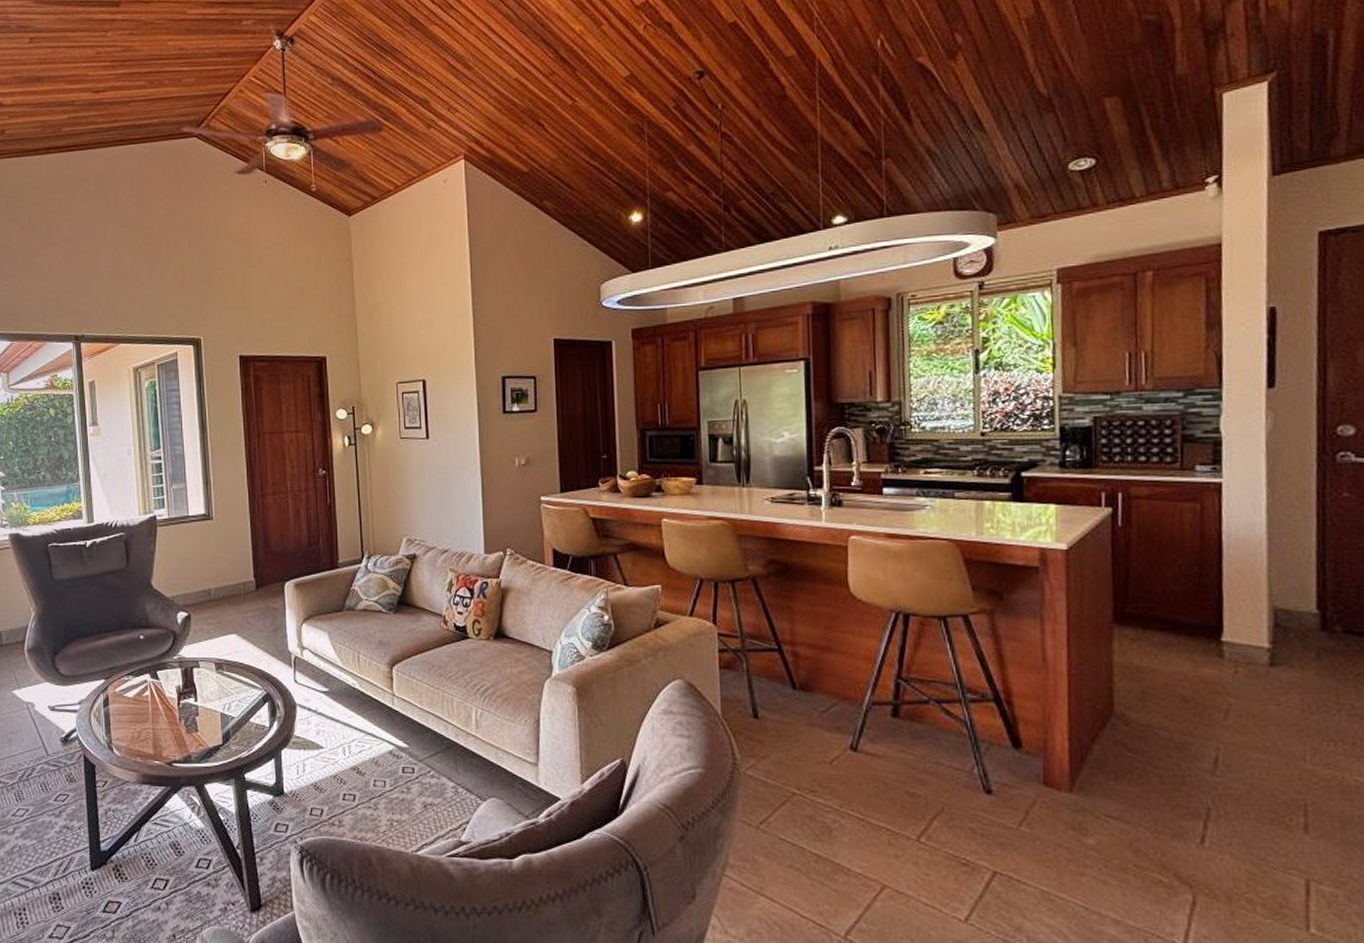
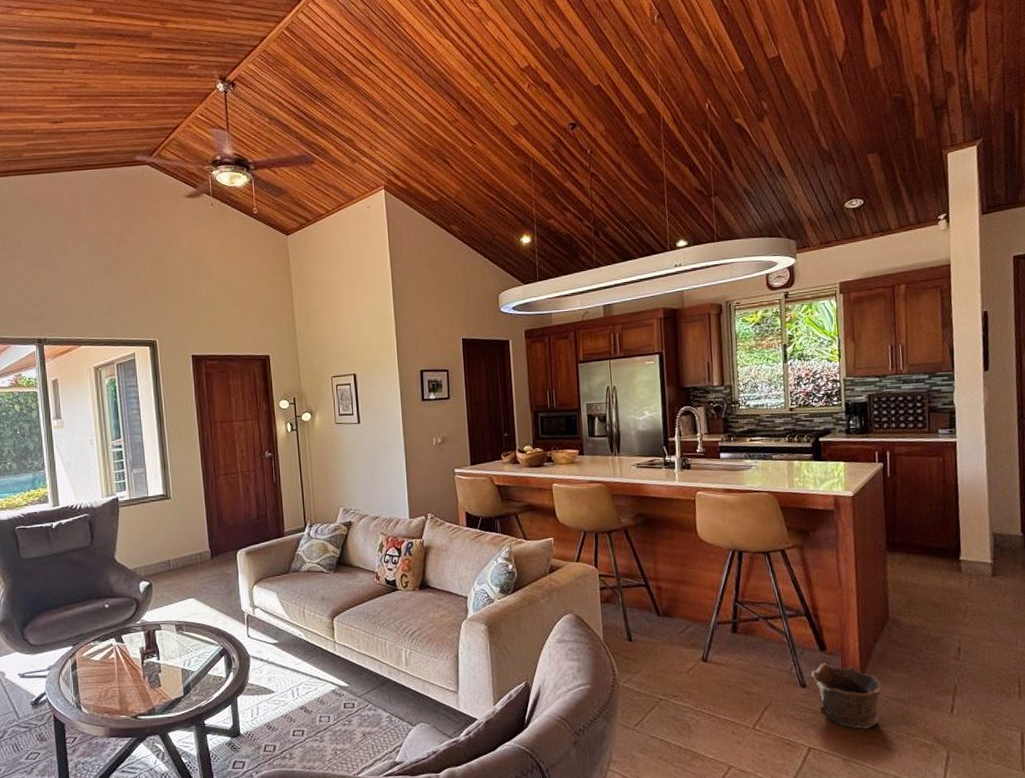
clay pot: none [1000,764,1100,854] -> present [811,663,882,729]

